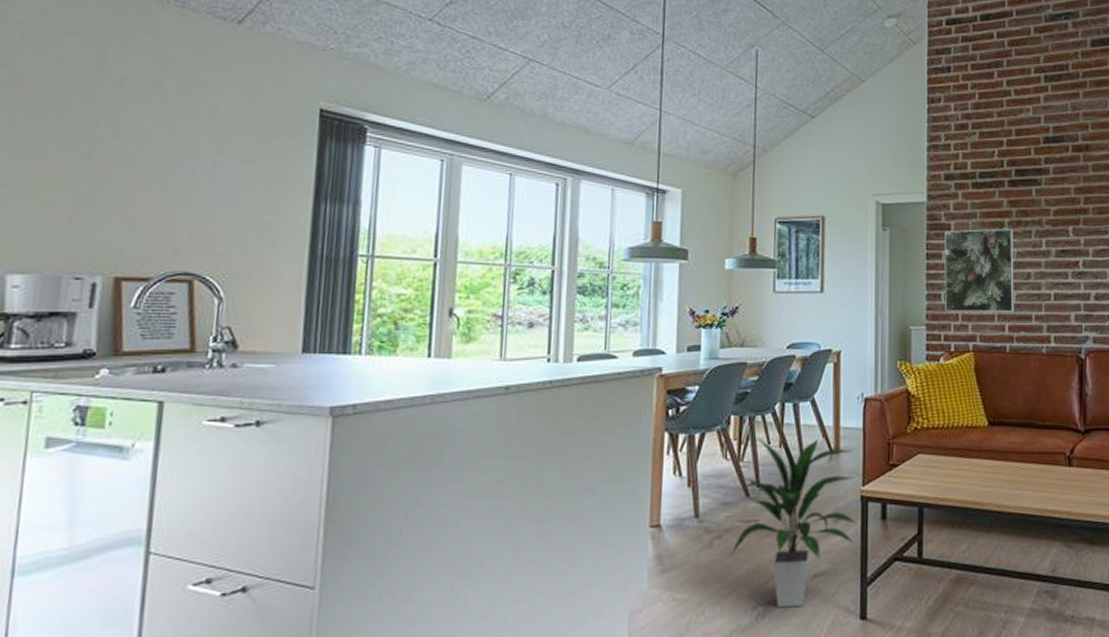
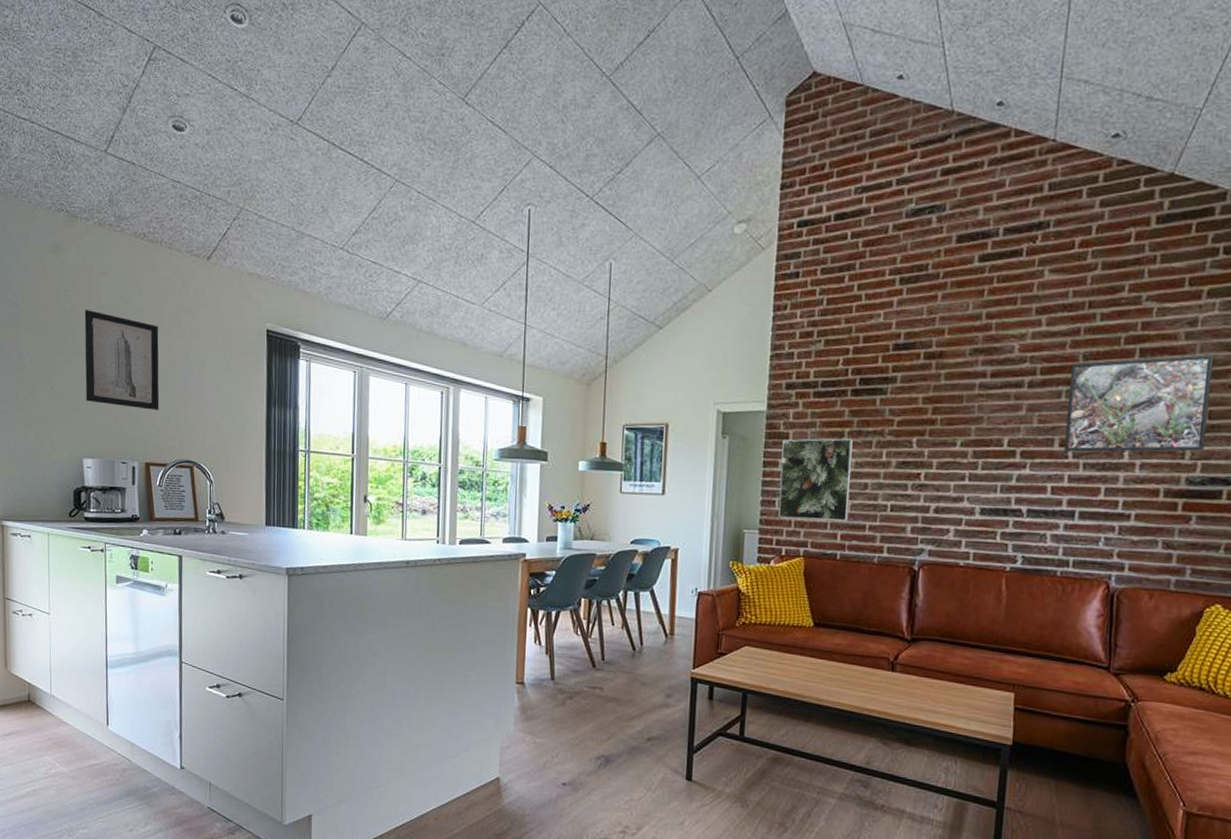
wall art: none [21,78,155,208] -> present [84,310,160,410]
indoor plant: present [730,437,857,608] -> none [579,618,687,763]

